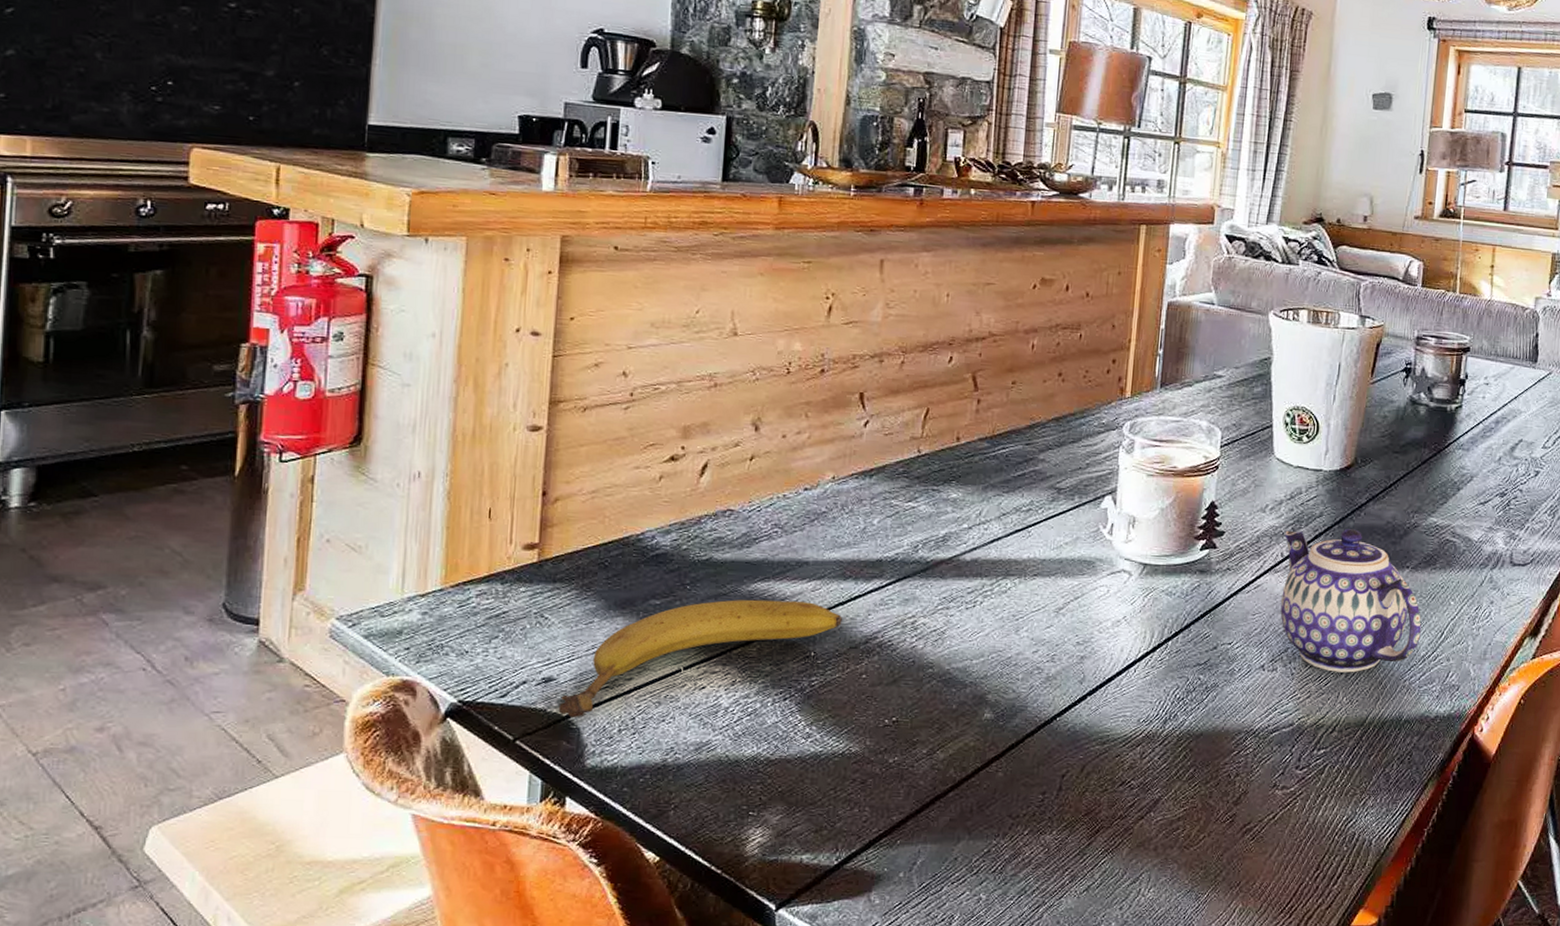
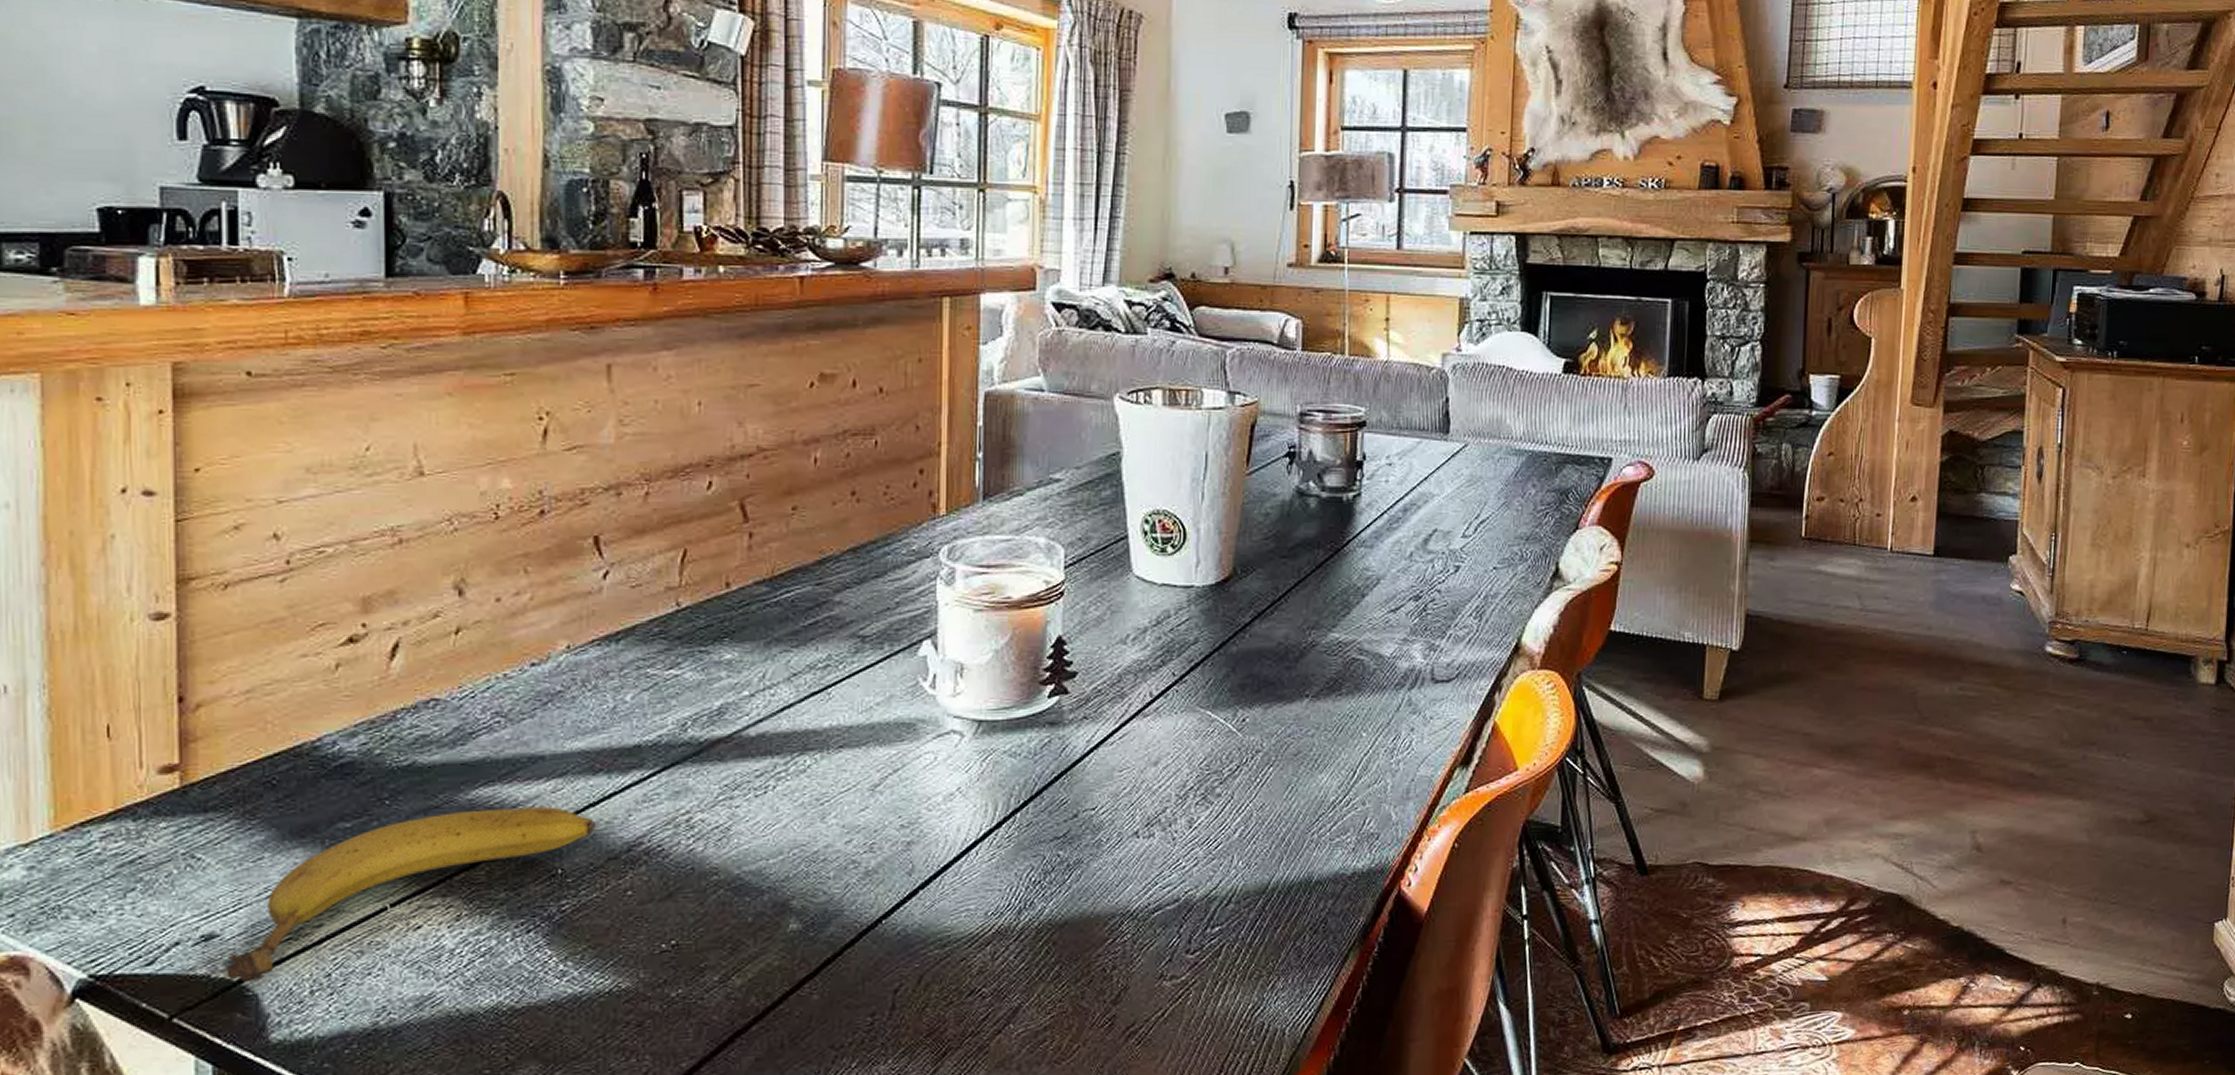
teapot: present [1280,529,1422,673] -> none [1153,655,1329,832]

